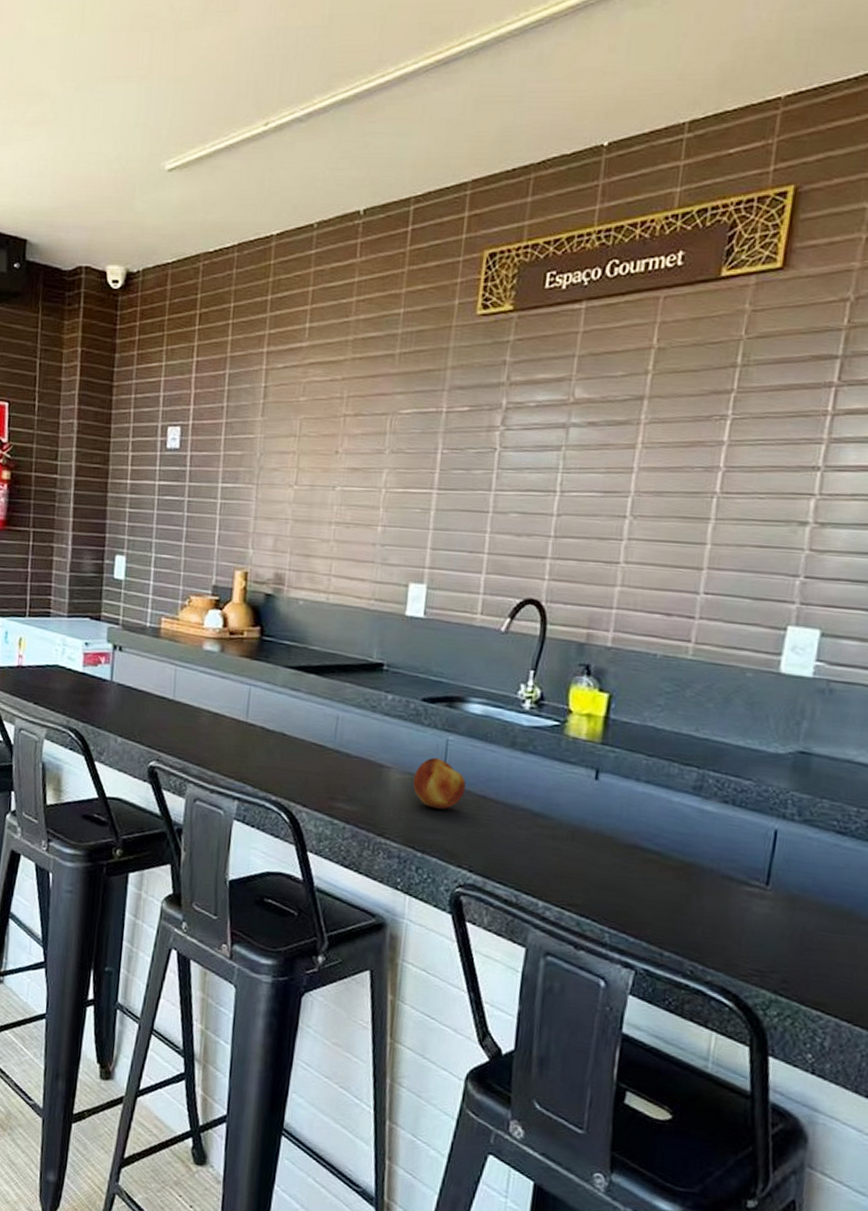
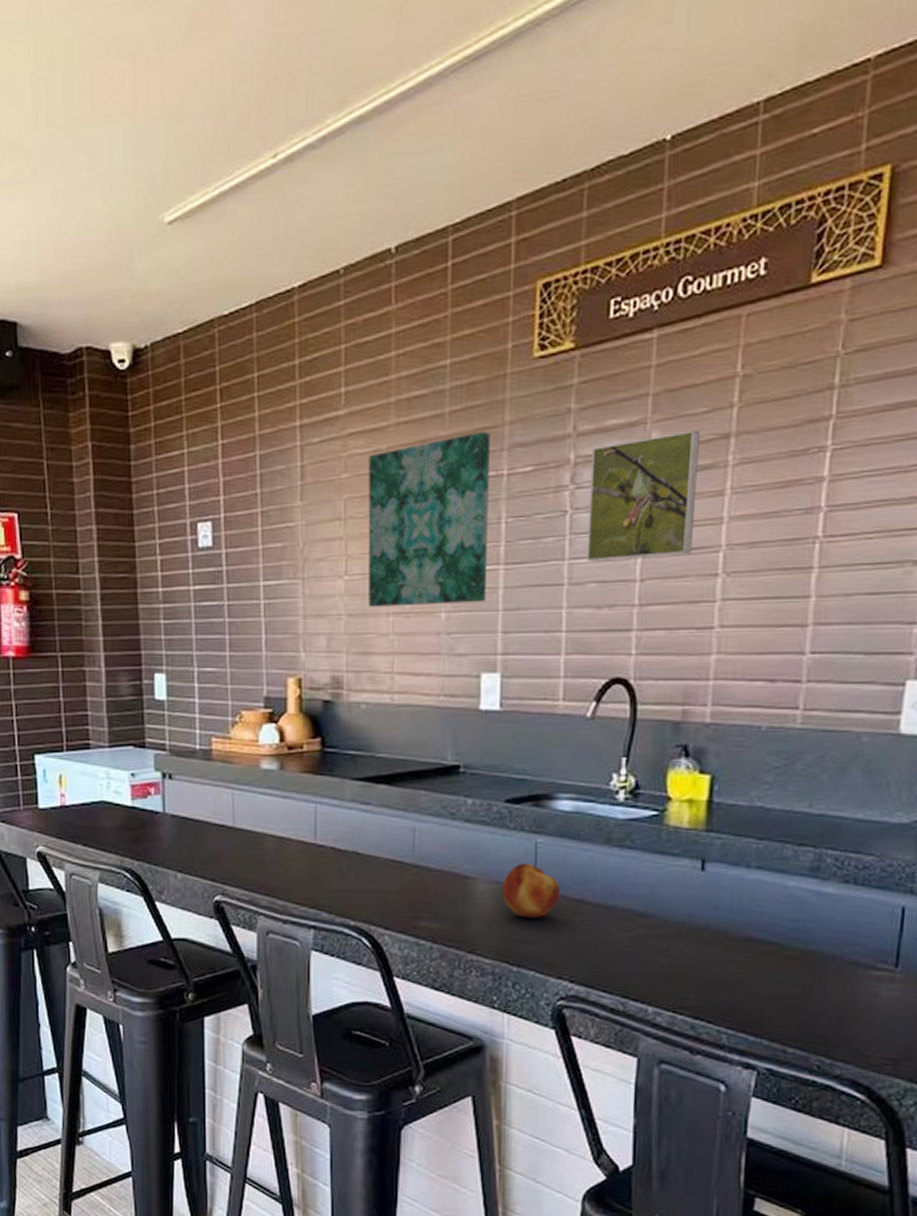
wall art: none [313,372,434,521] -> present [368,431,490,607]
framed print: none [511,390,617,497] -> present [587,430,700,562]

